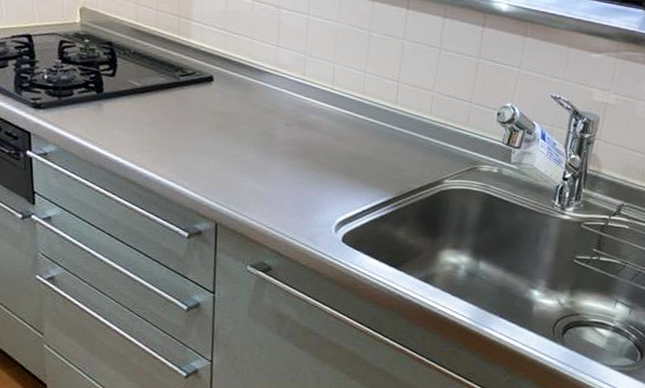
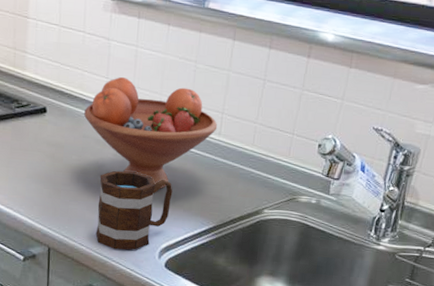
fruit bowl: none [253,45,394,161] -> present [84,77,218,190]
mug: none [267,140,349,225] -> present [95,170,173,250]

